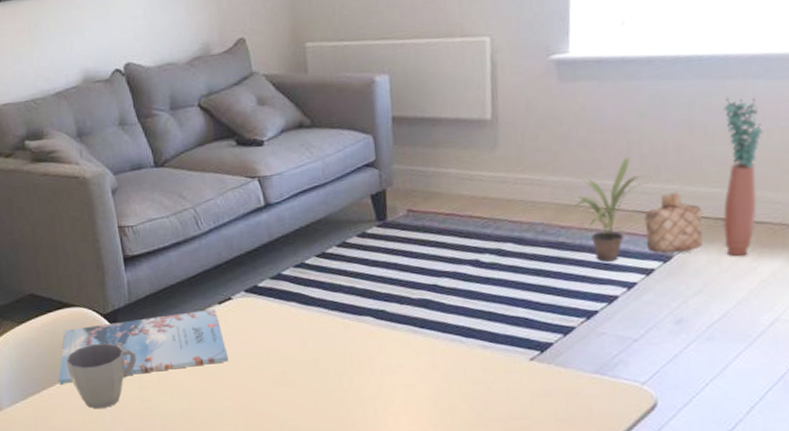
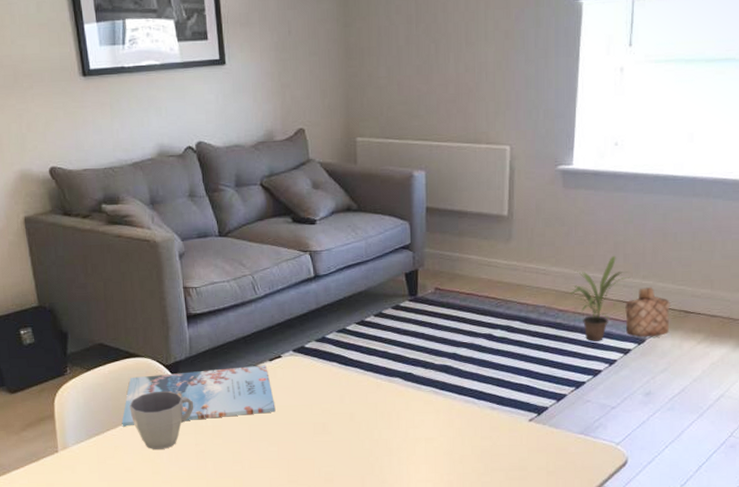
vase: present [722,96,763,256] -> none [685,211,719,342]

